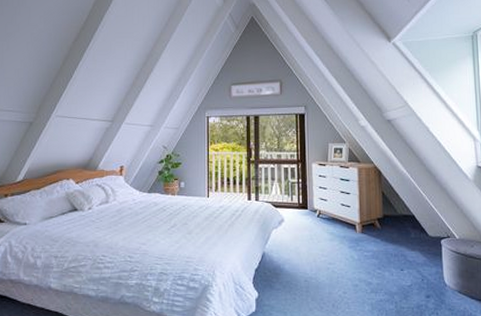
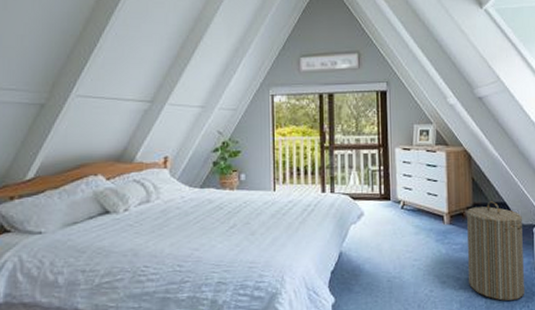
laundry hamper: none [376,214,433,306] -> present [466,201,524,301]

